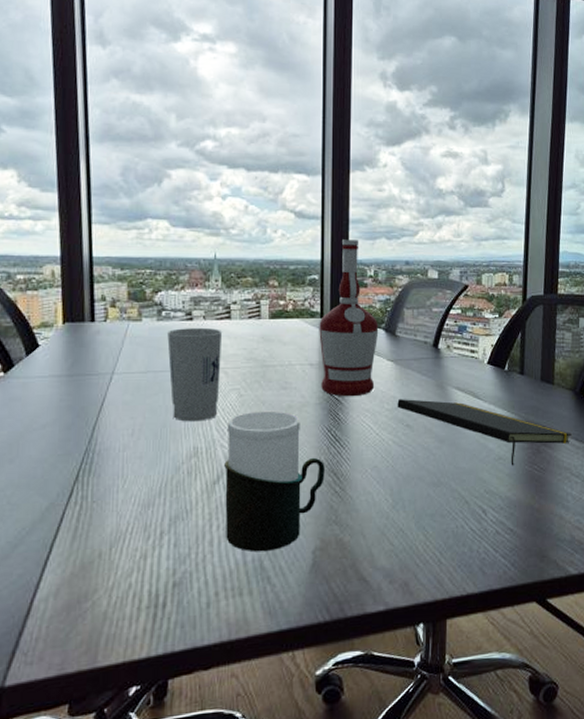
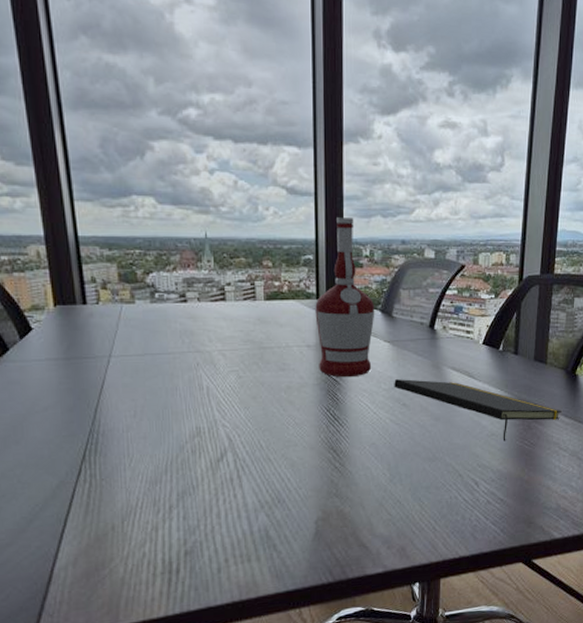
cup: present [167,328,223,422] -> none [162,310,218,403]
cup: present [224,410,325,552] -> none [227,391,325,523]

